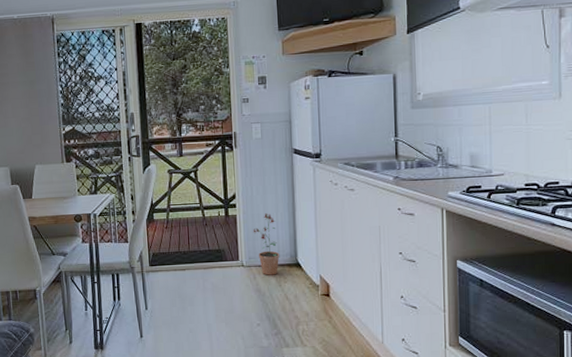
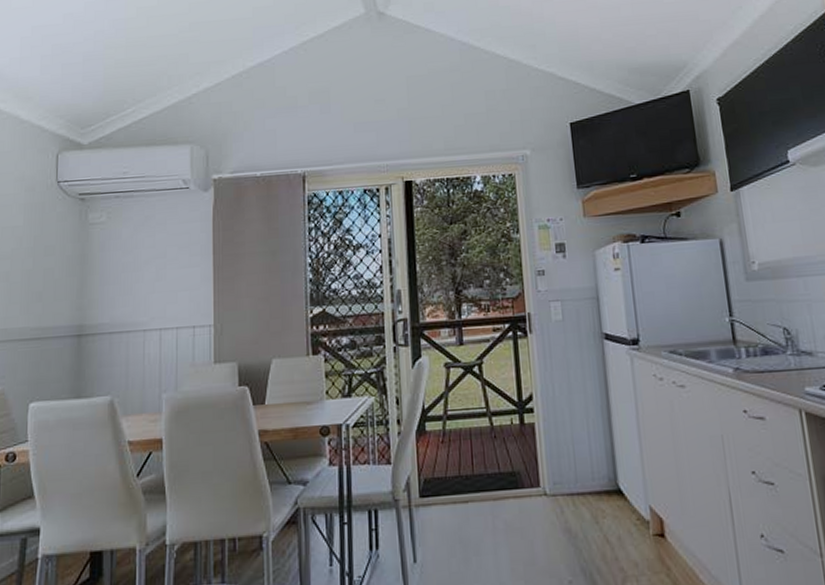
potted plant: present [253,213,280,275] -> none [557,420,595,508]

